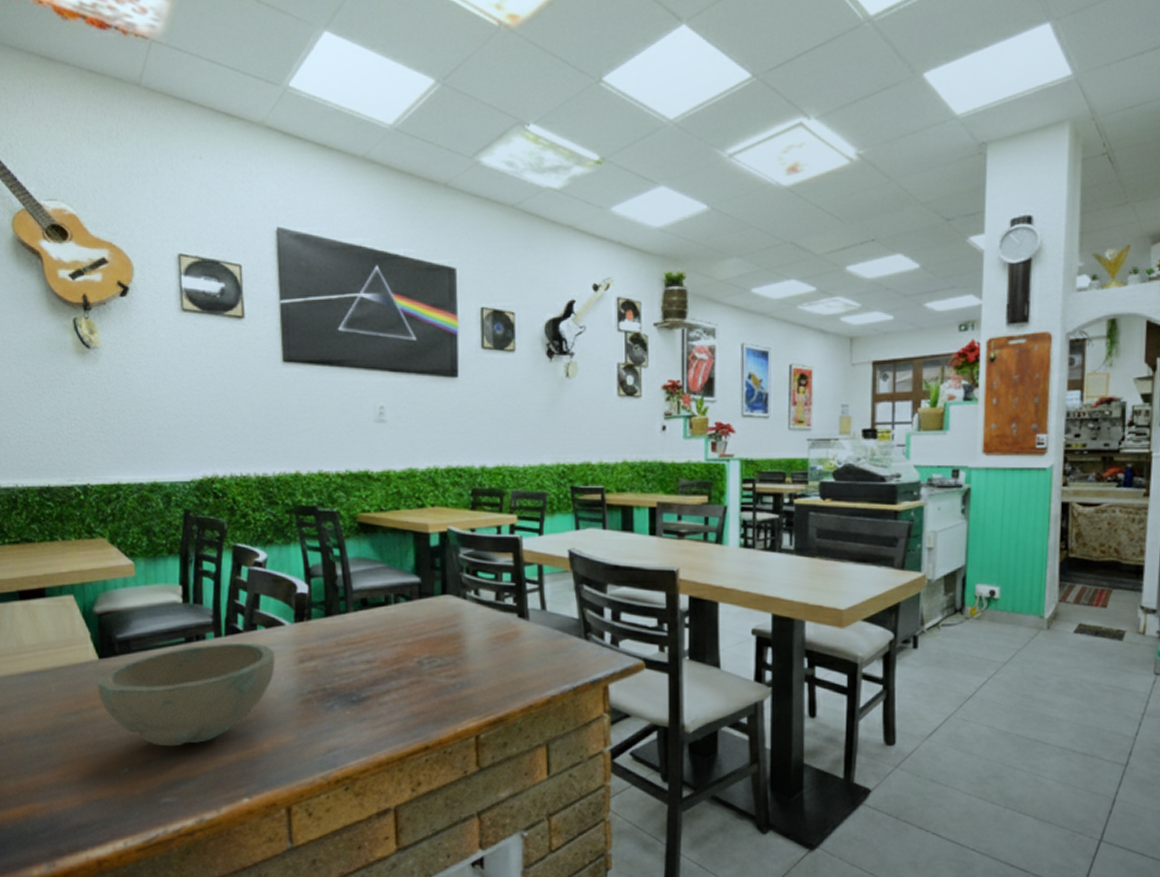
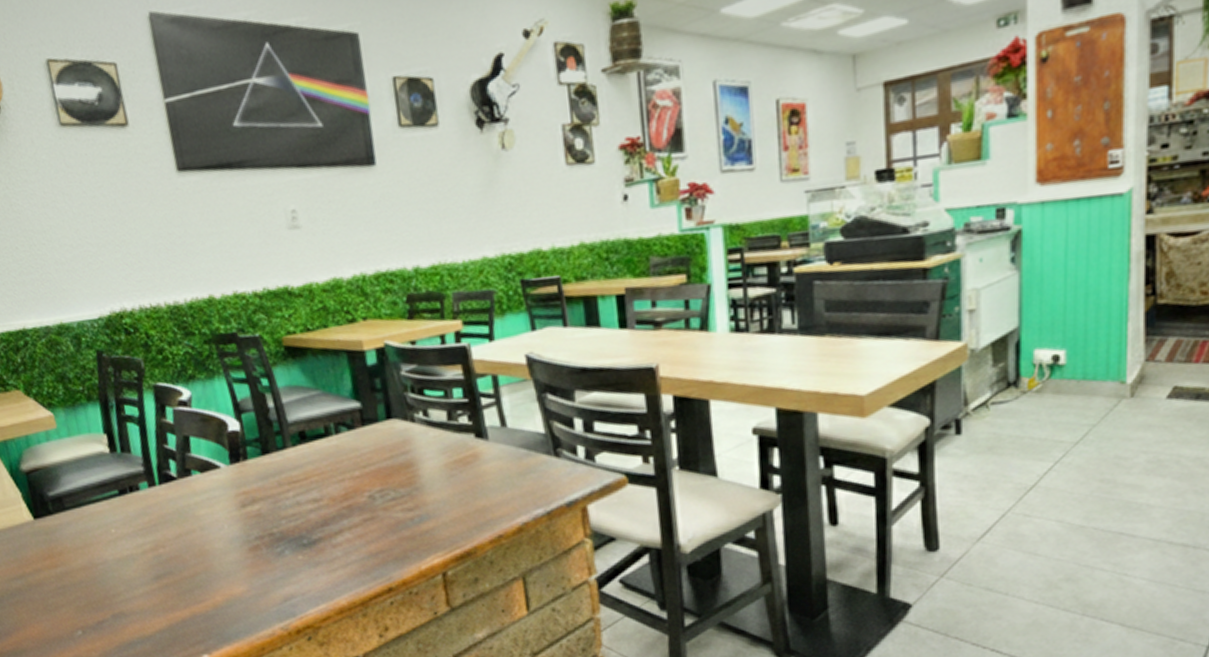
bowl: present [97,642,275,747] -> none [36,489,217,606]

